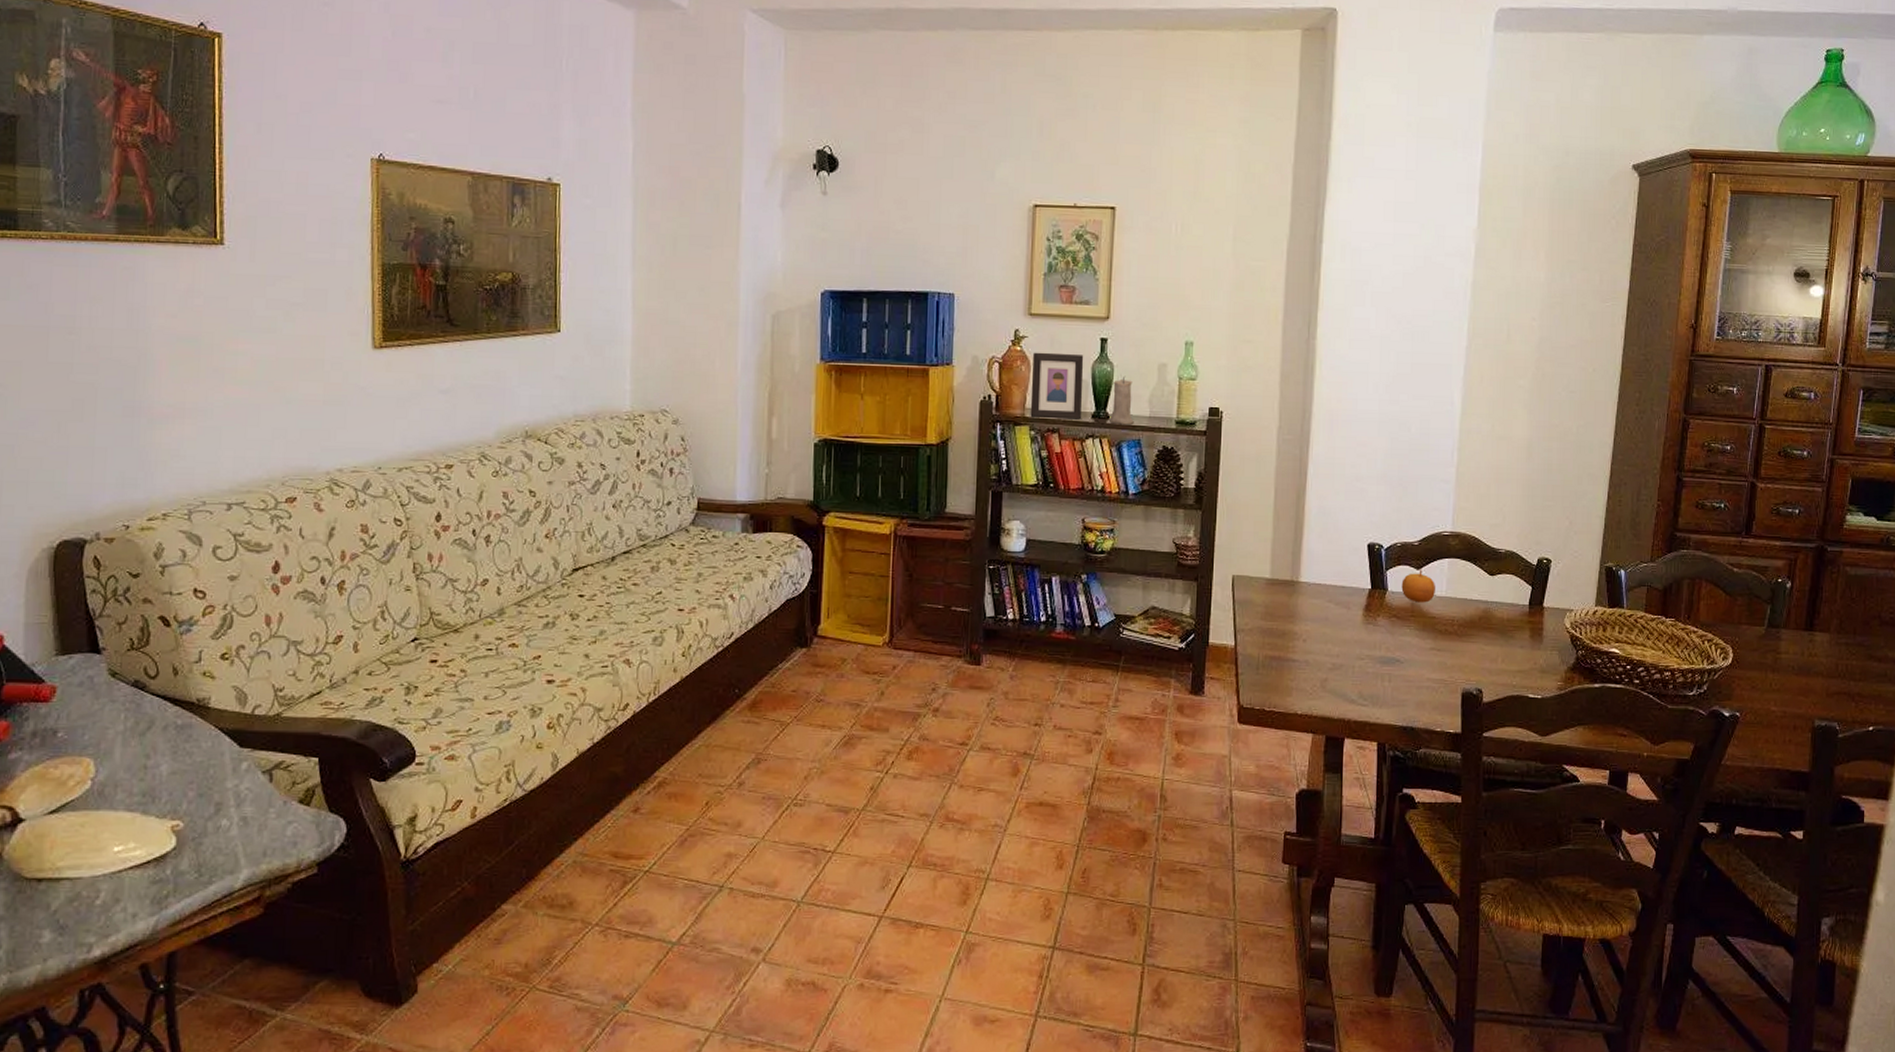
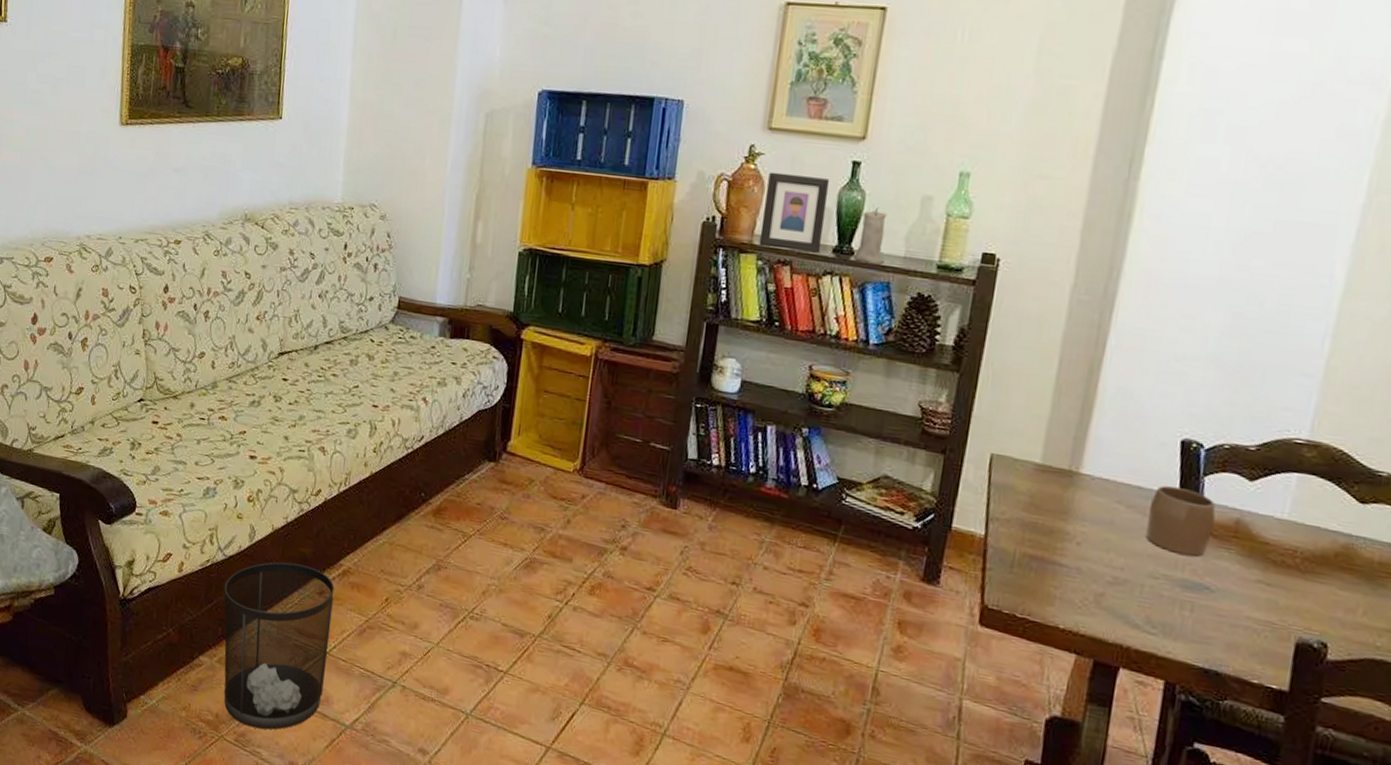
waste bin: none [526,785,651,969] -> present [224,562,335,730]
mug: none [1351,583,1397,637] -> present [1146,485,1216,557]
fruit: present [1401,569,1435,603] -> none [1223,481,1275,524]

